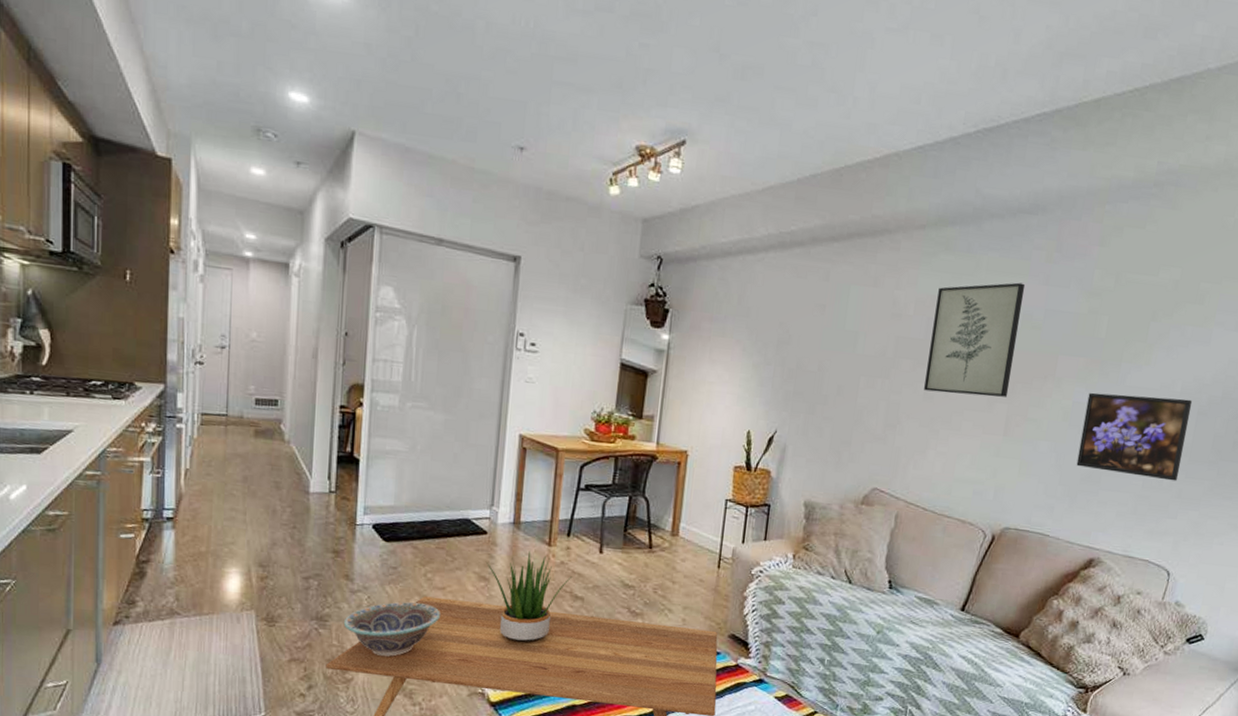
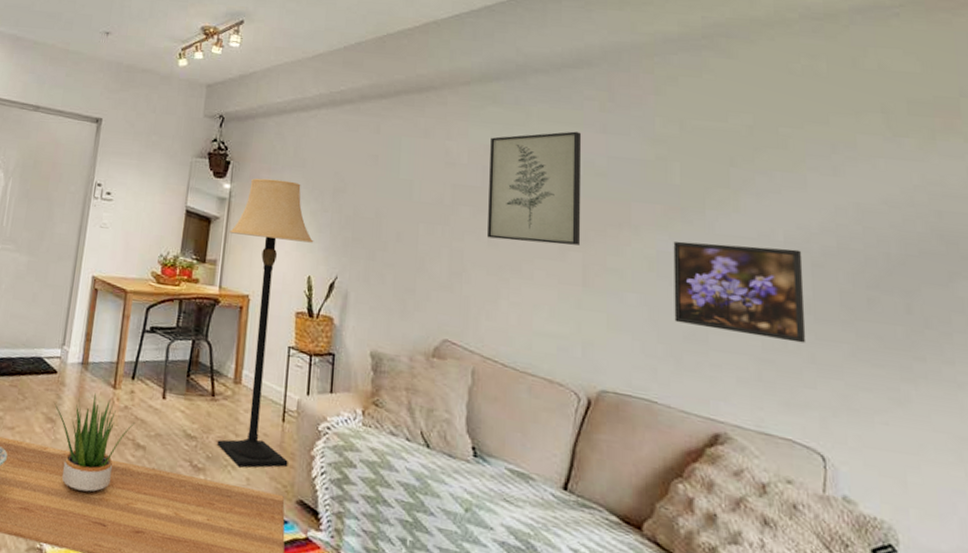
lamp: none [654,328,755,611] -> present [217,178,314,468]

